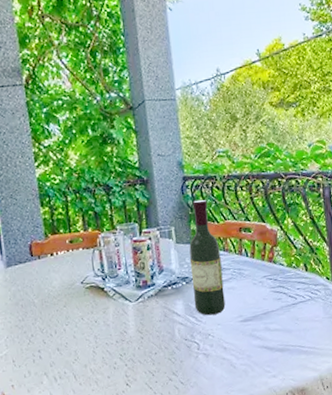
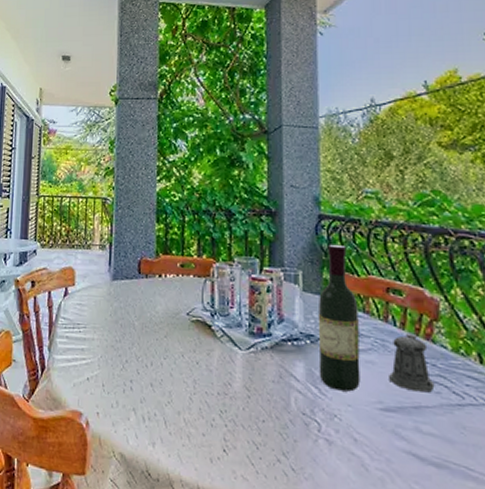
pepper shaker: none [244,259,277,303] -> present [387,333,435,393]

